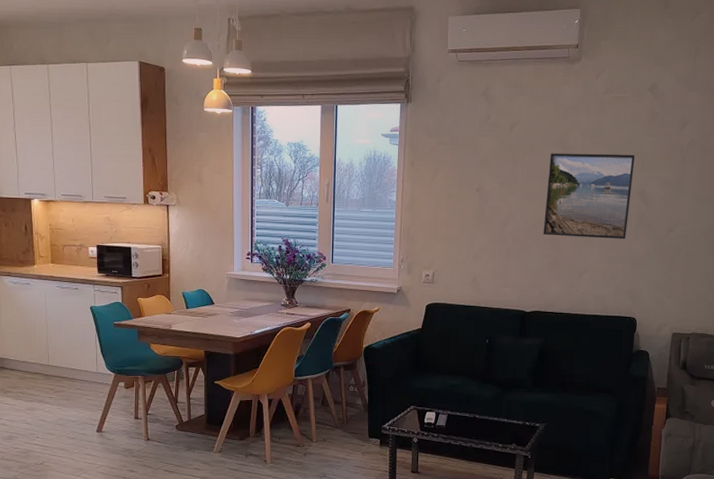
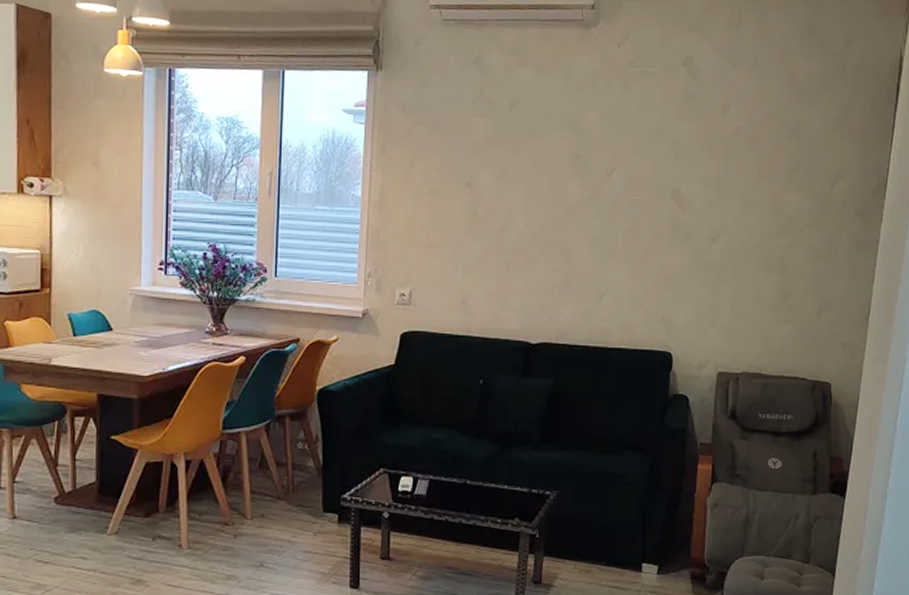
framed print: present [543,153,636,239] -> none [552,139,668,251]

